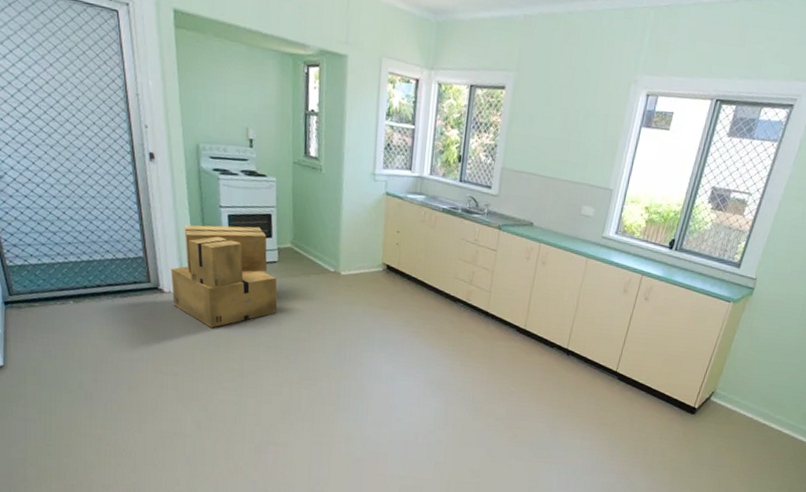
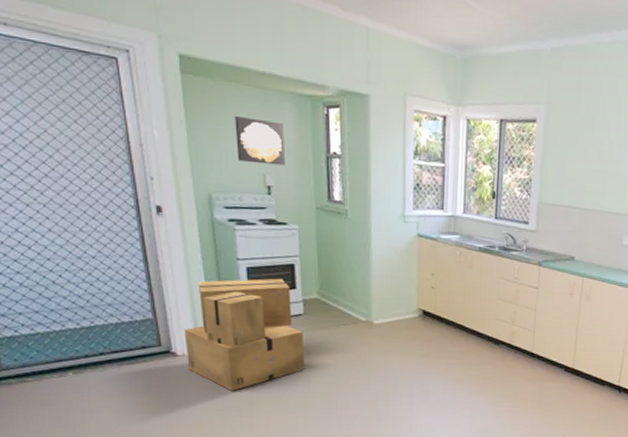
wall art: none [222,70,268,121] -> present [235,115,286,166]

